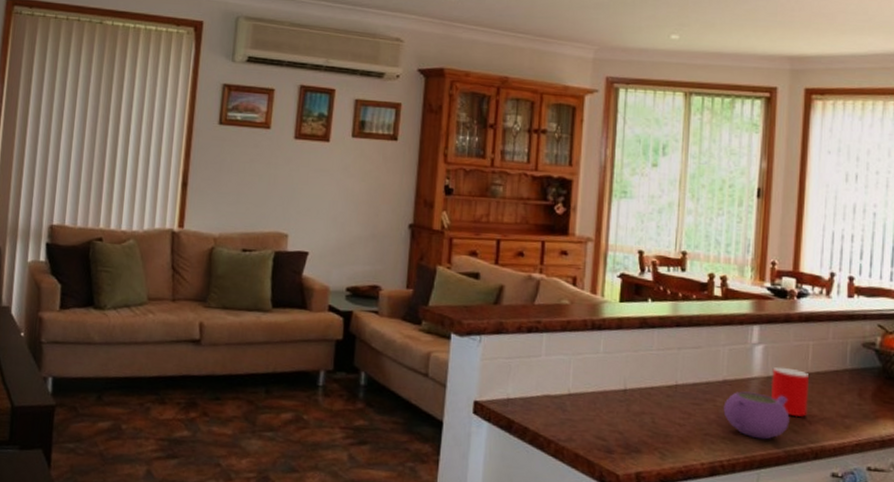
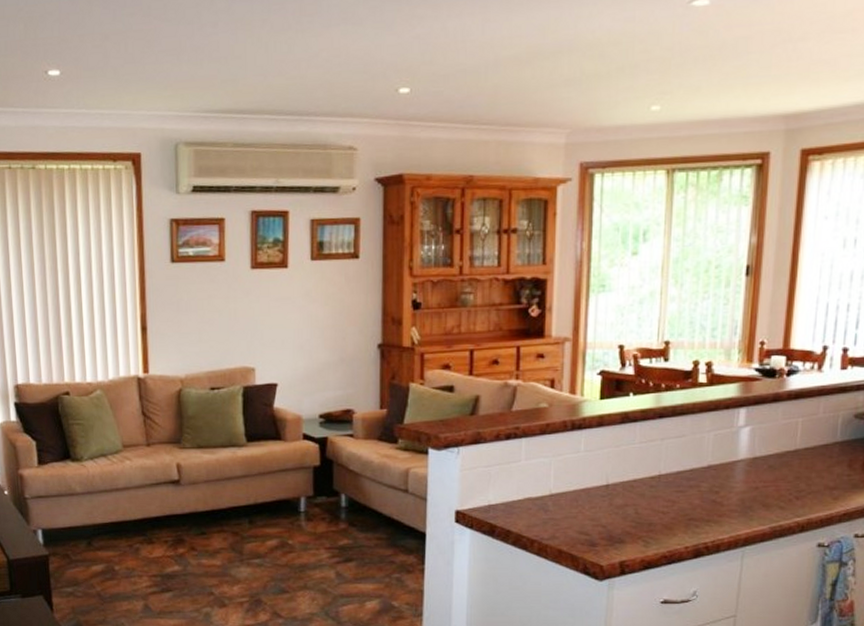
teapot: present [723,391,790,440] -> none [708,474,776,519]
cup: present [770,366,810,418] -> none [757,446,798,494]

